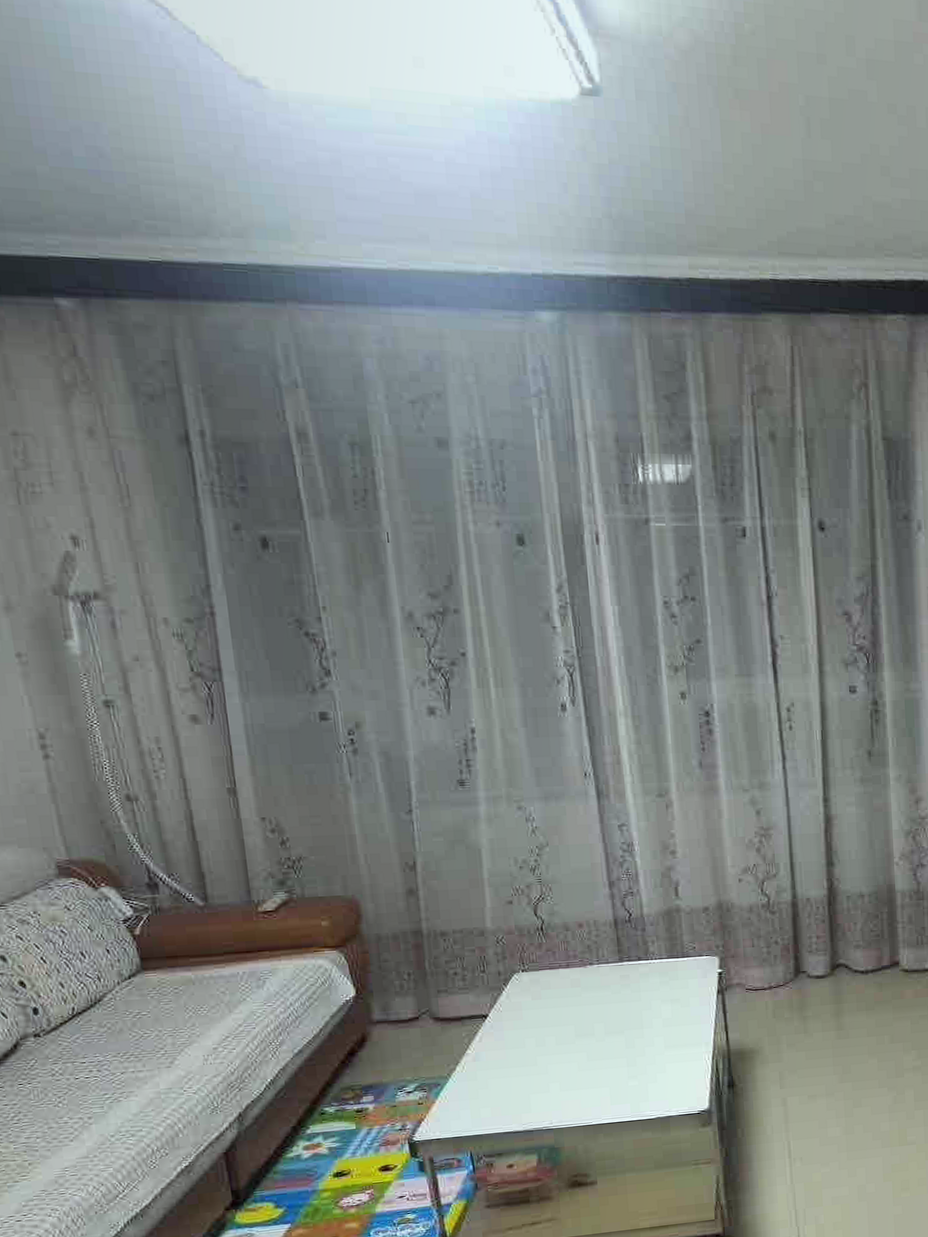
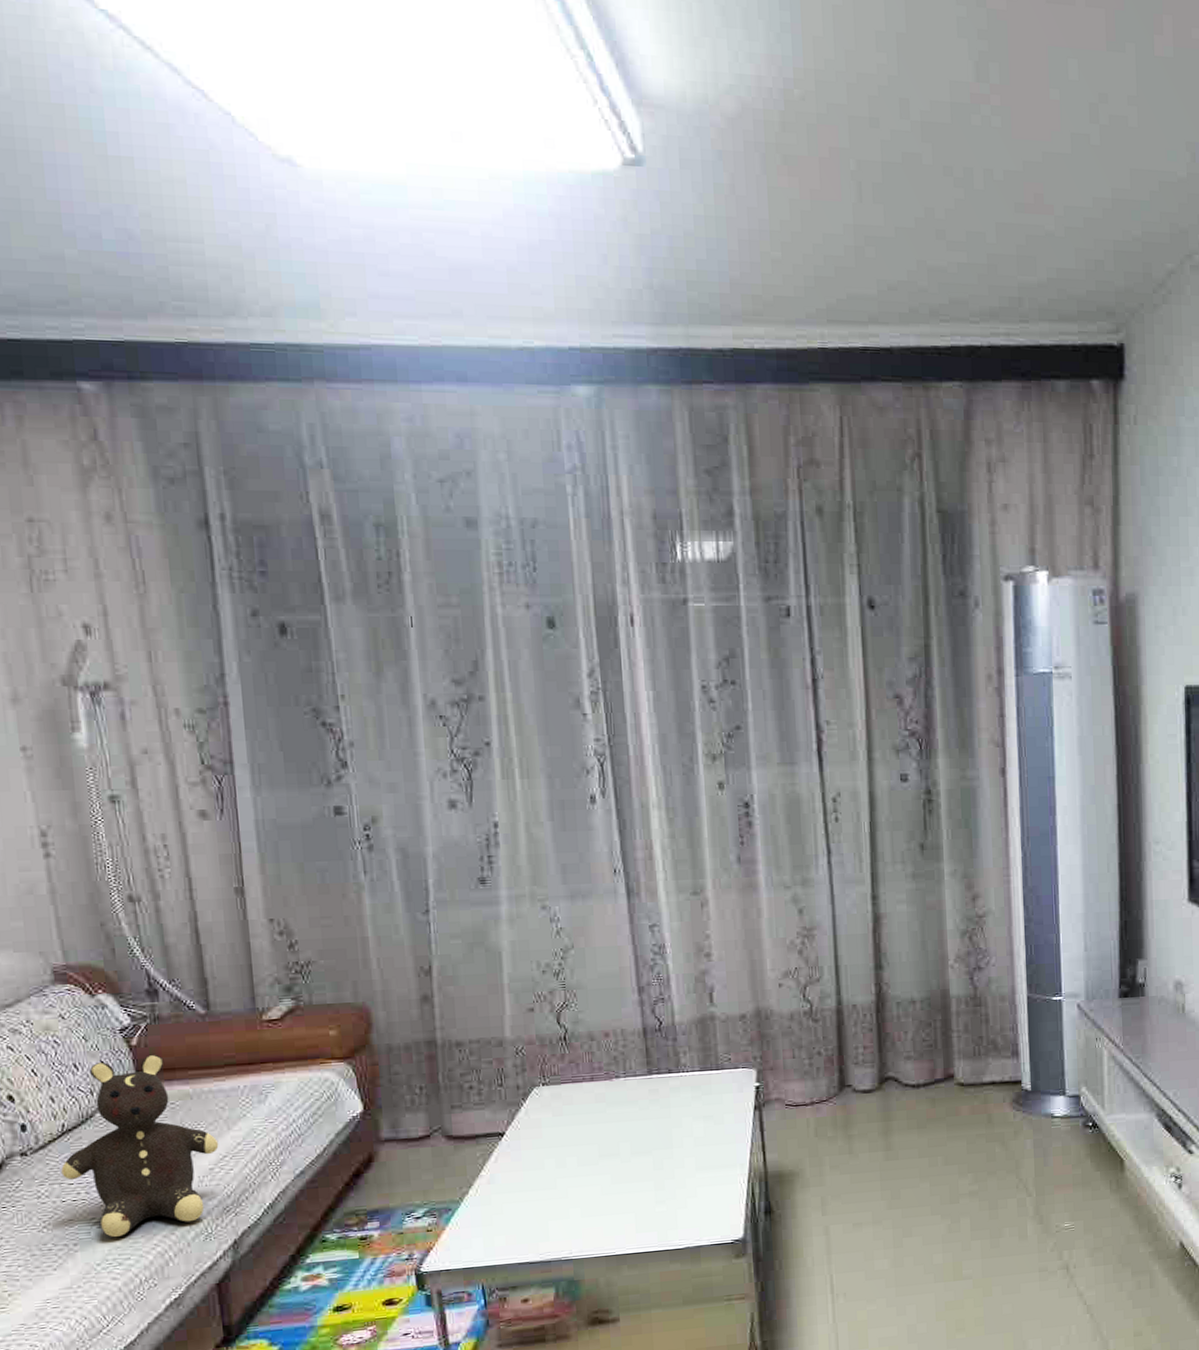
teddy bear: none [73,943,222,1112] -> present [61,1054,219,1238]

